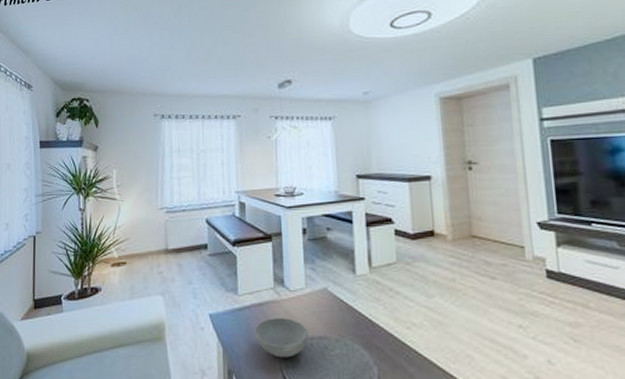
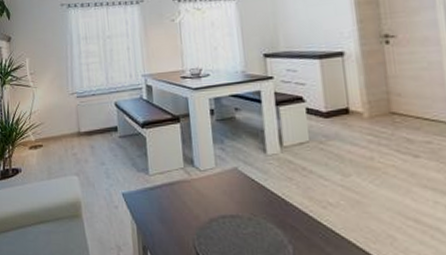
bowl: present [255,318,309,358] -> none [167,197,221,236]

